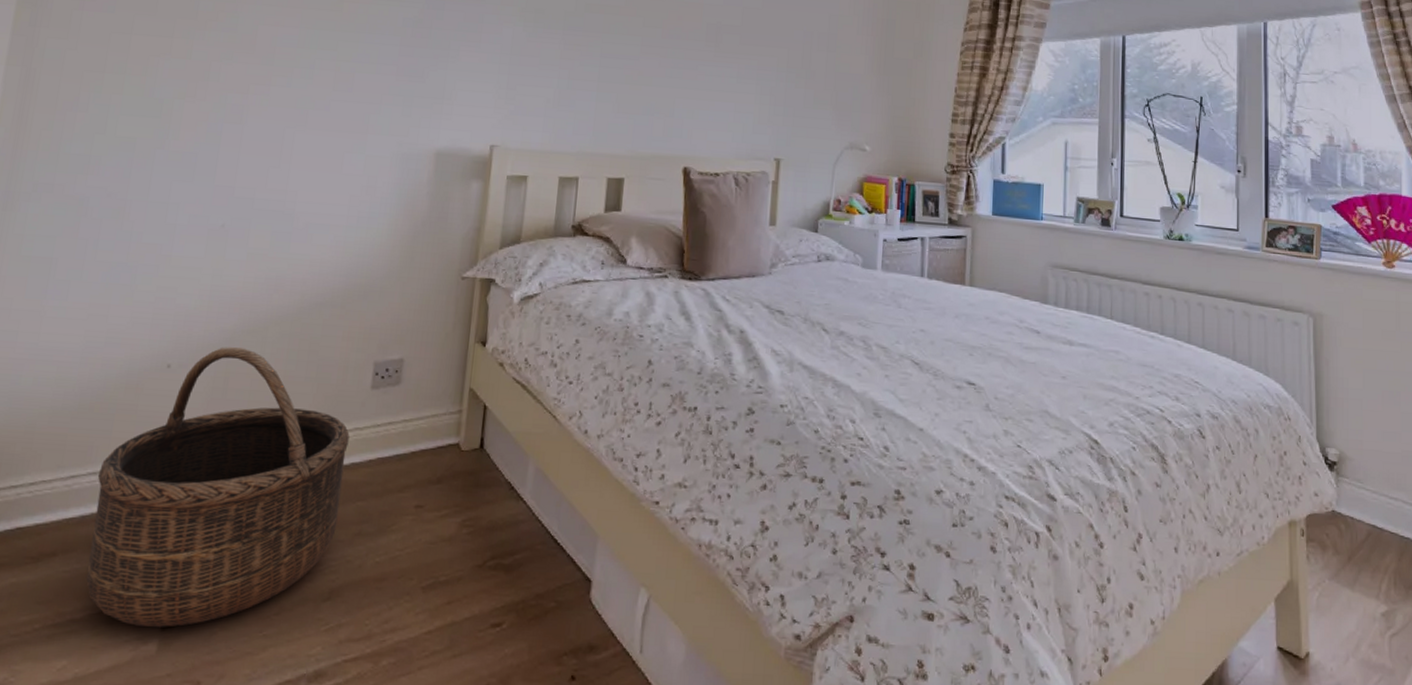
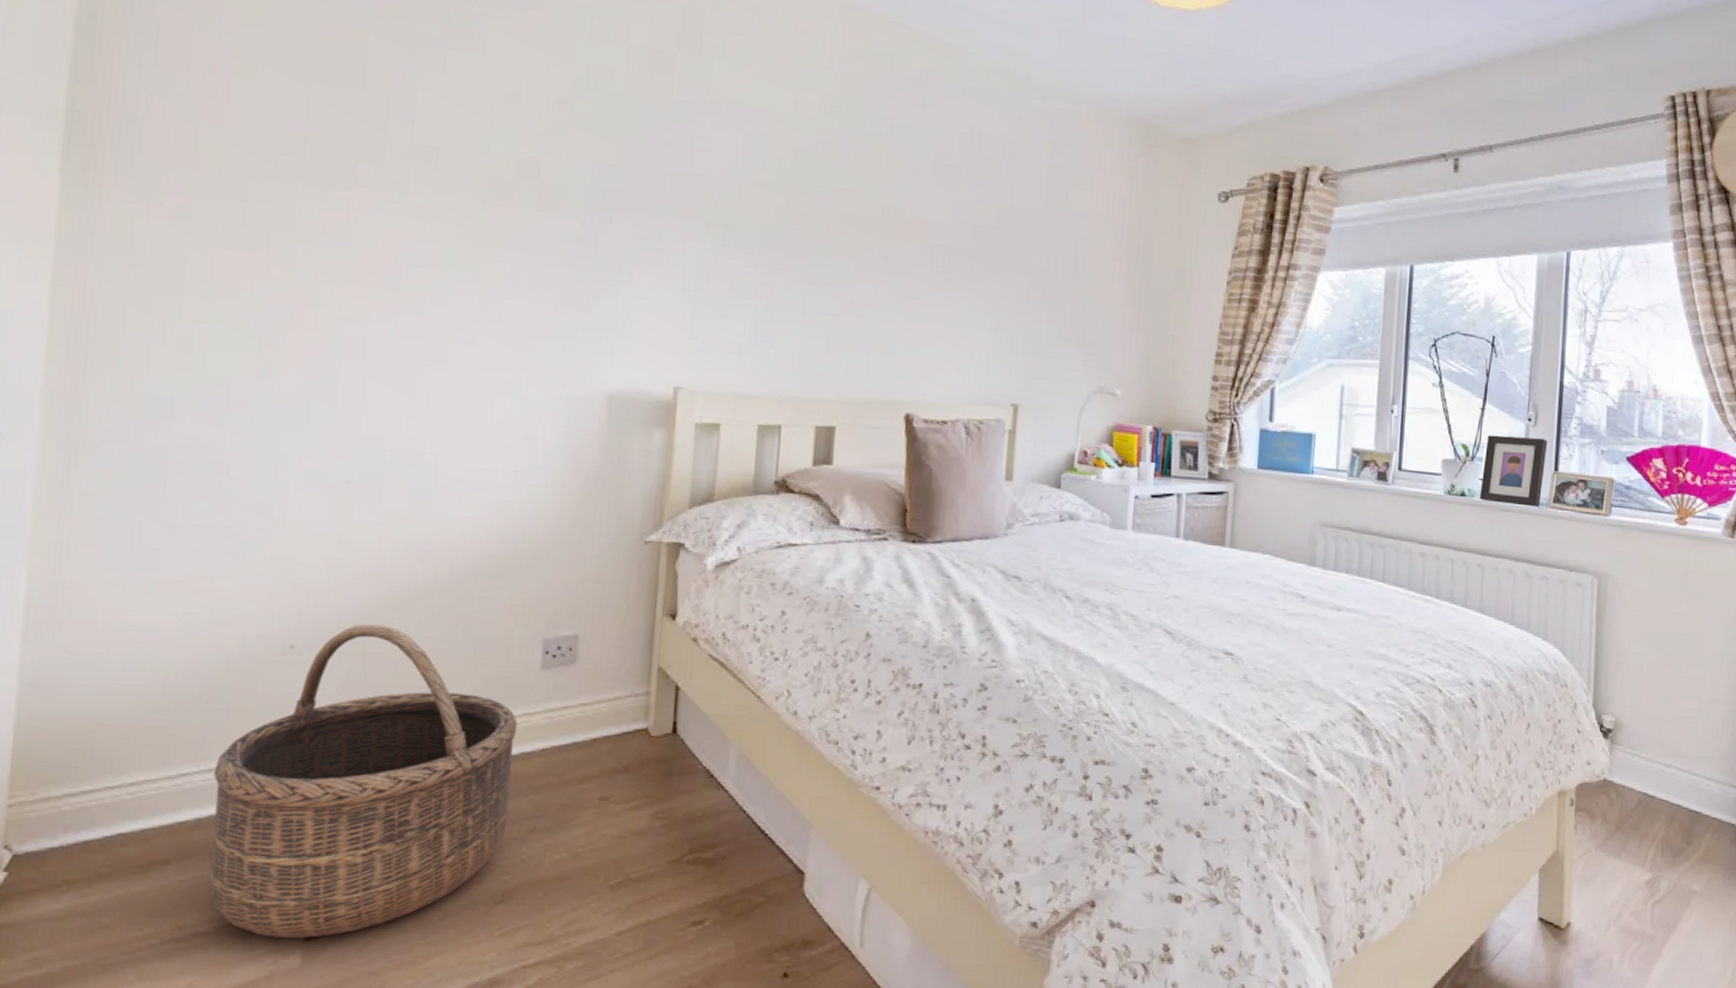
picture frame: none [1196,185,1257,251] -> present [1479,435,1548,507]

